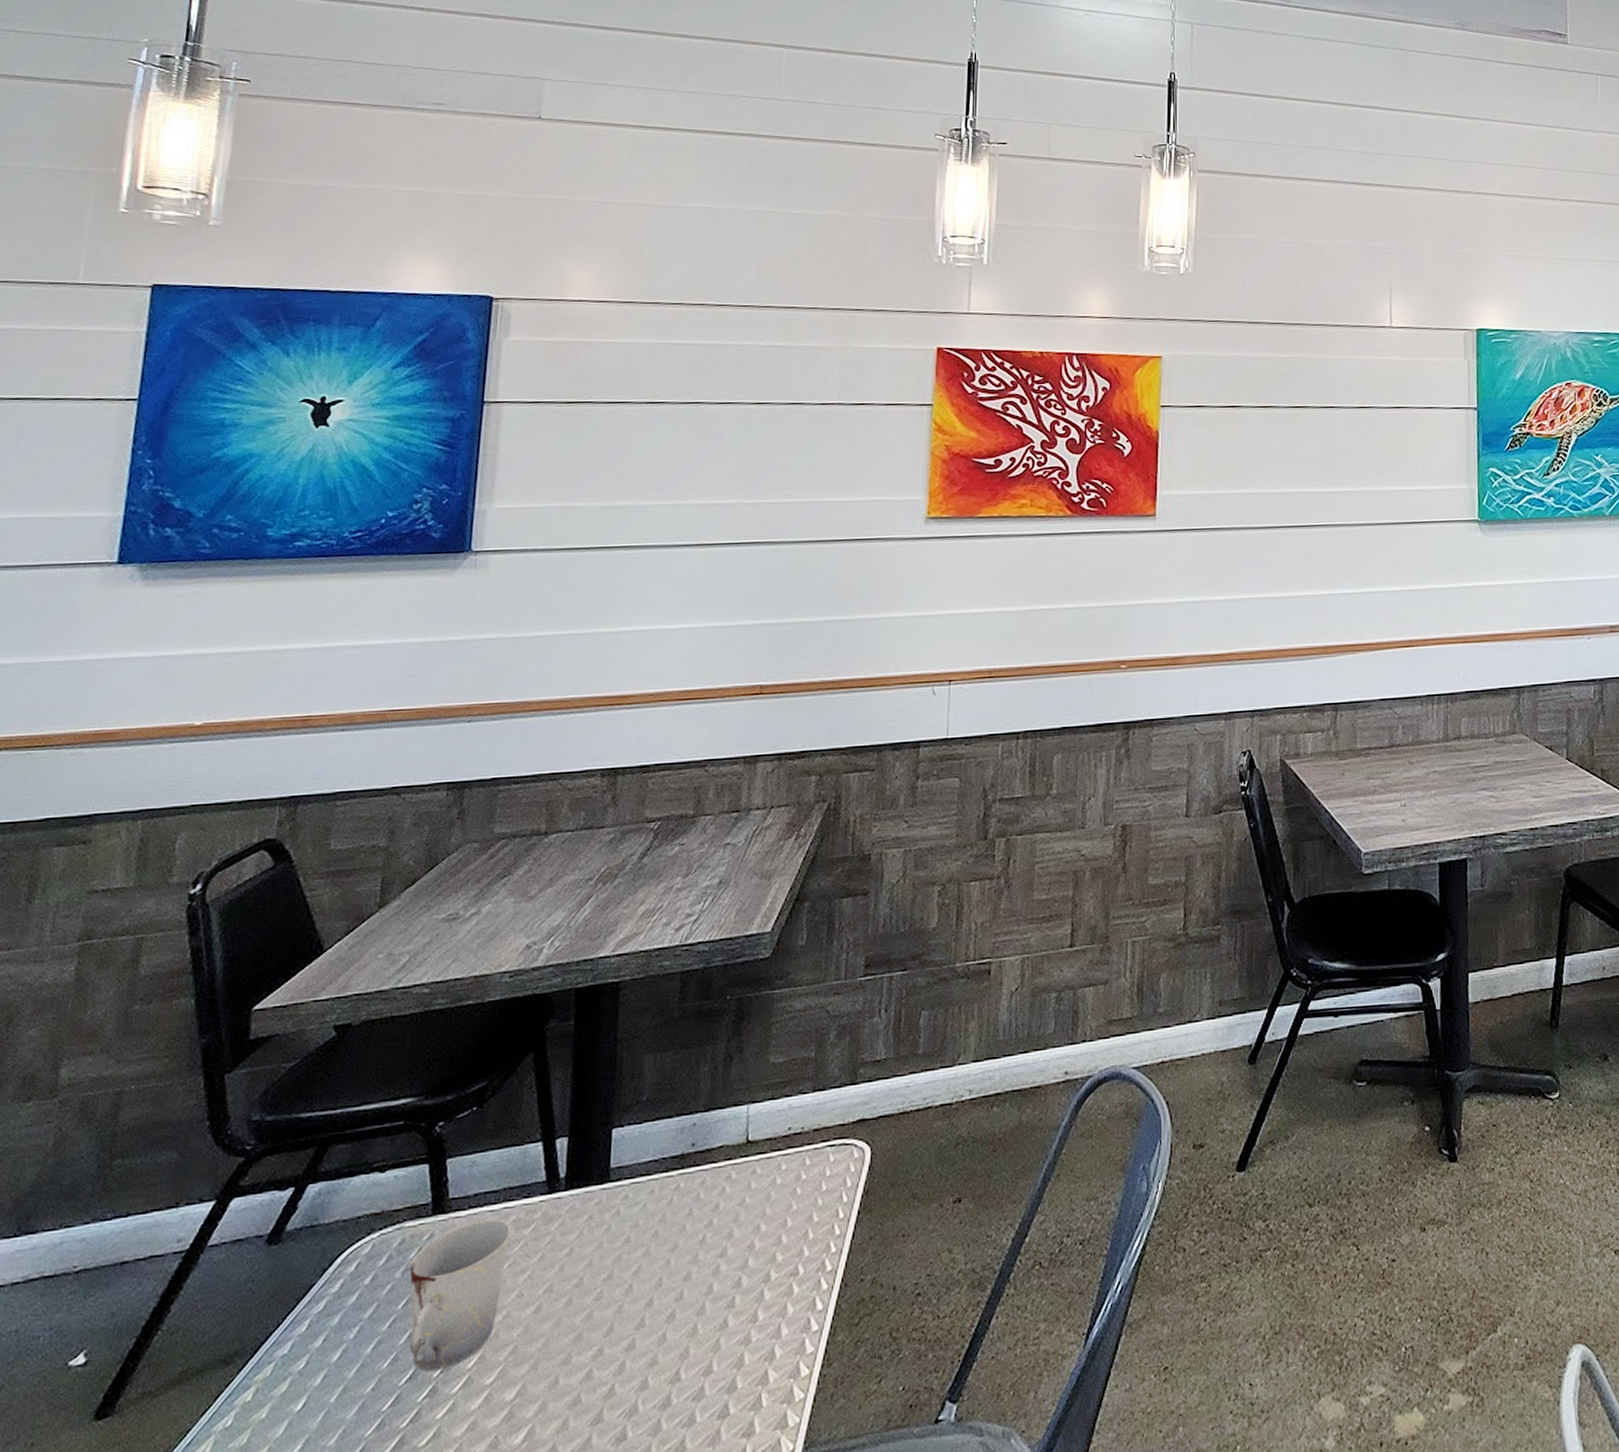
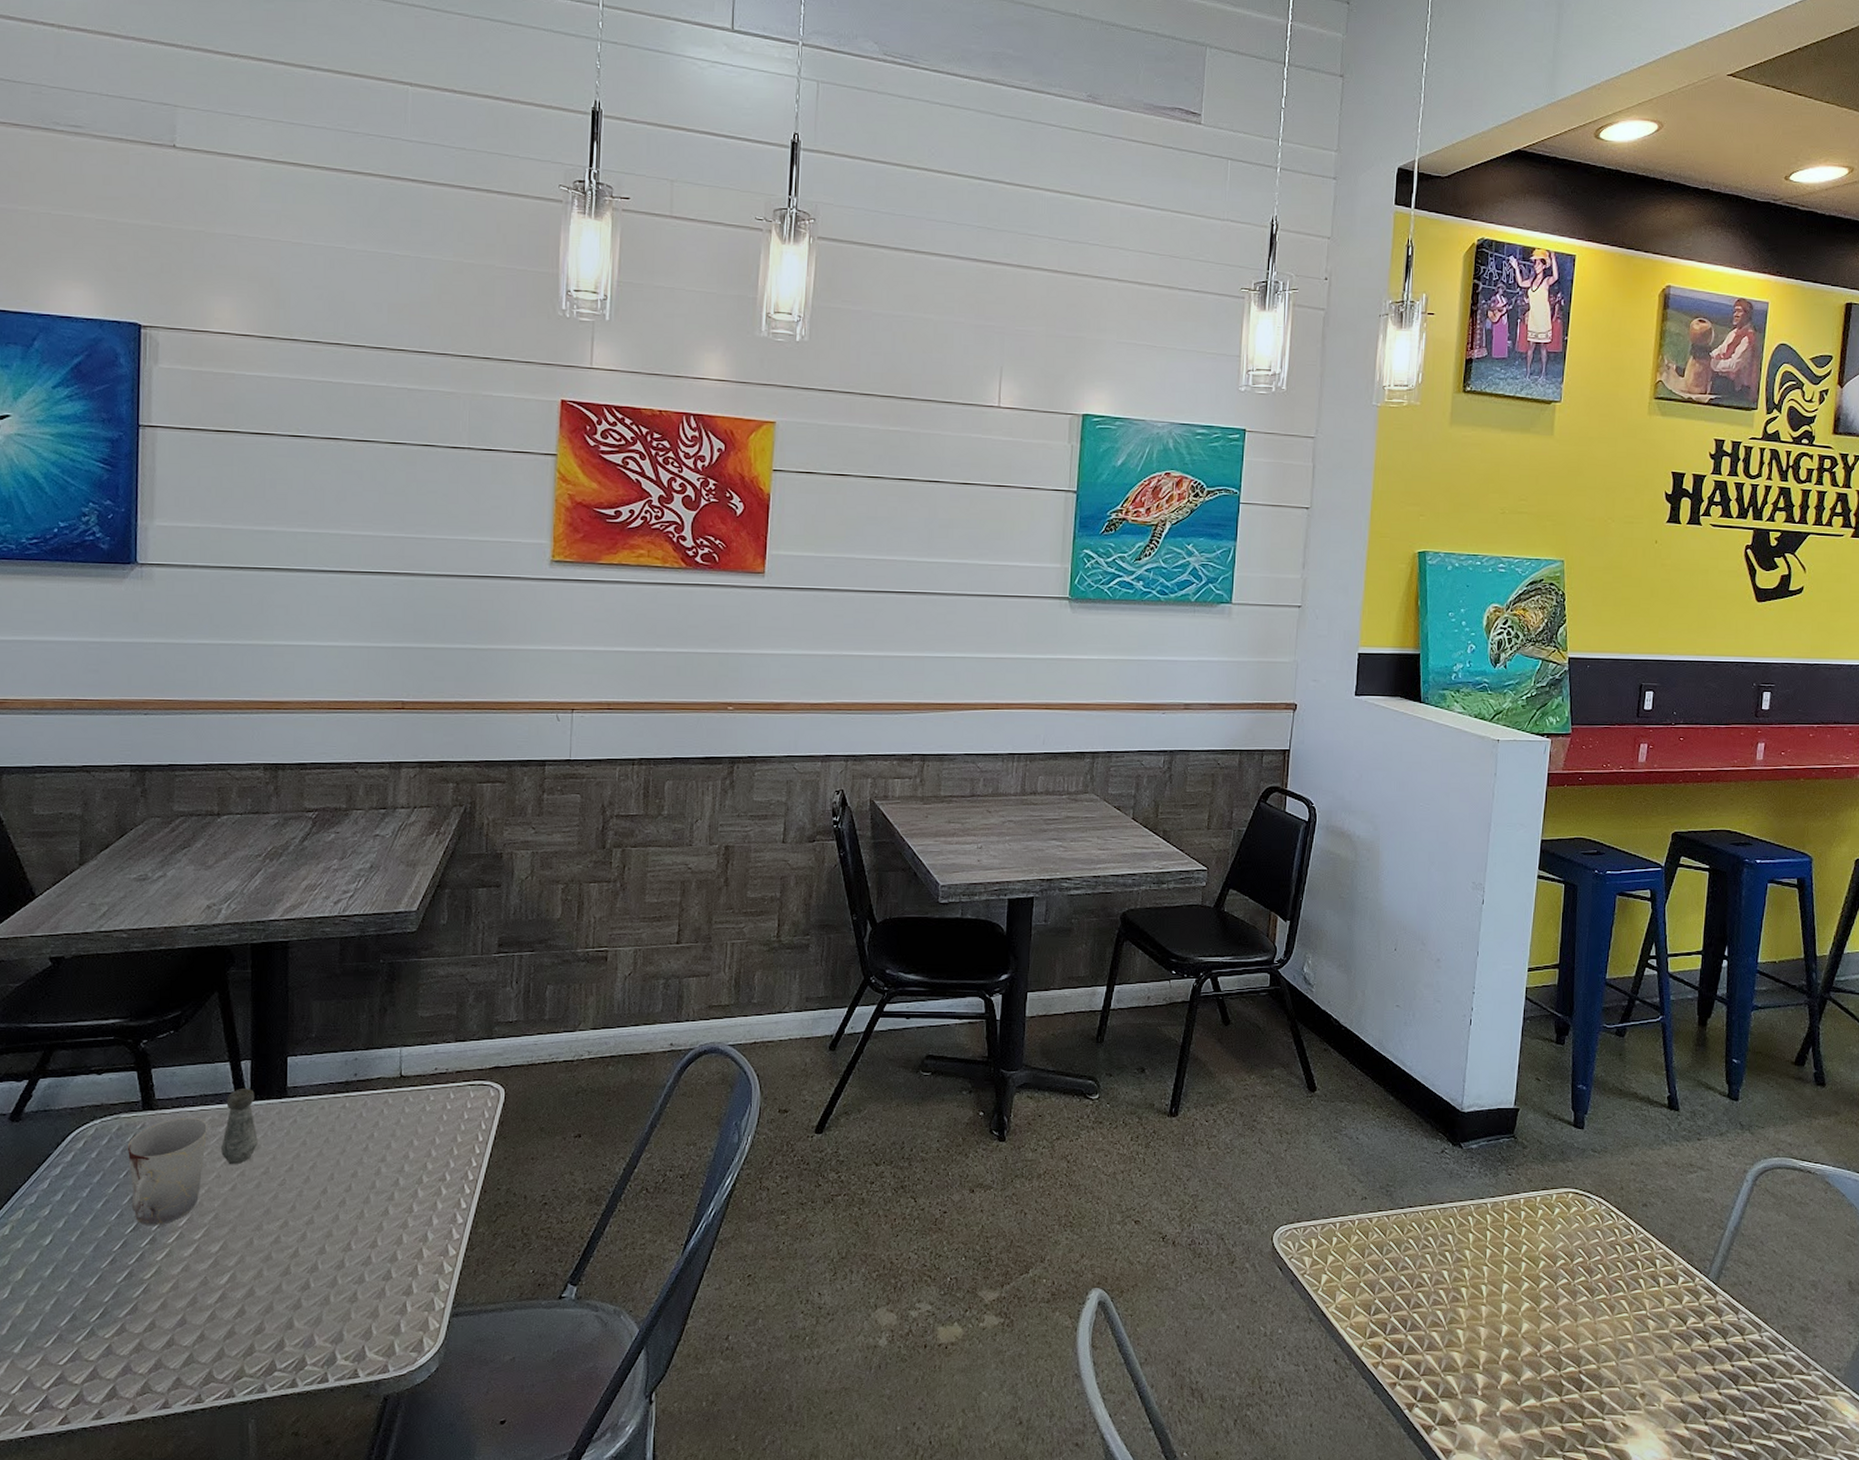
salt shaker: none [525,1173,572,1277] -> present [221,1087,258,1164]

